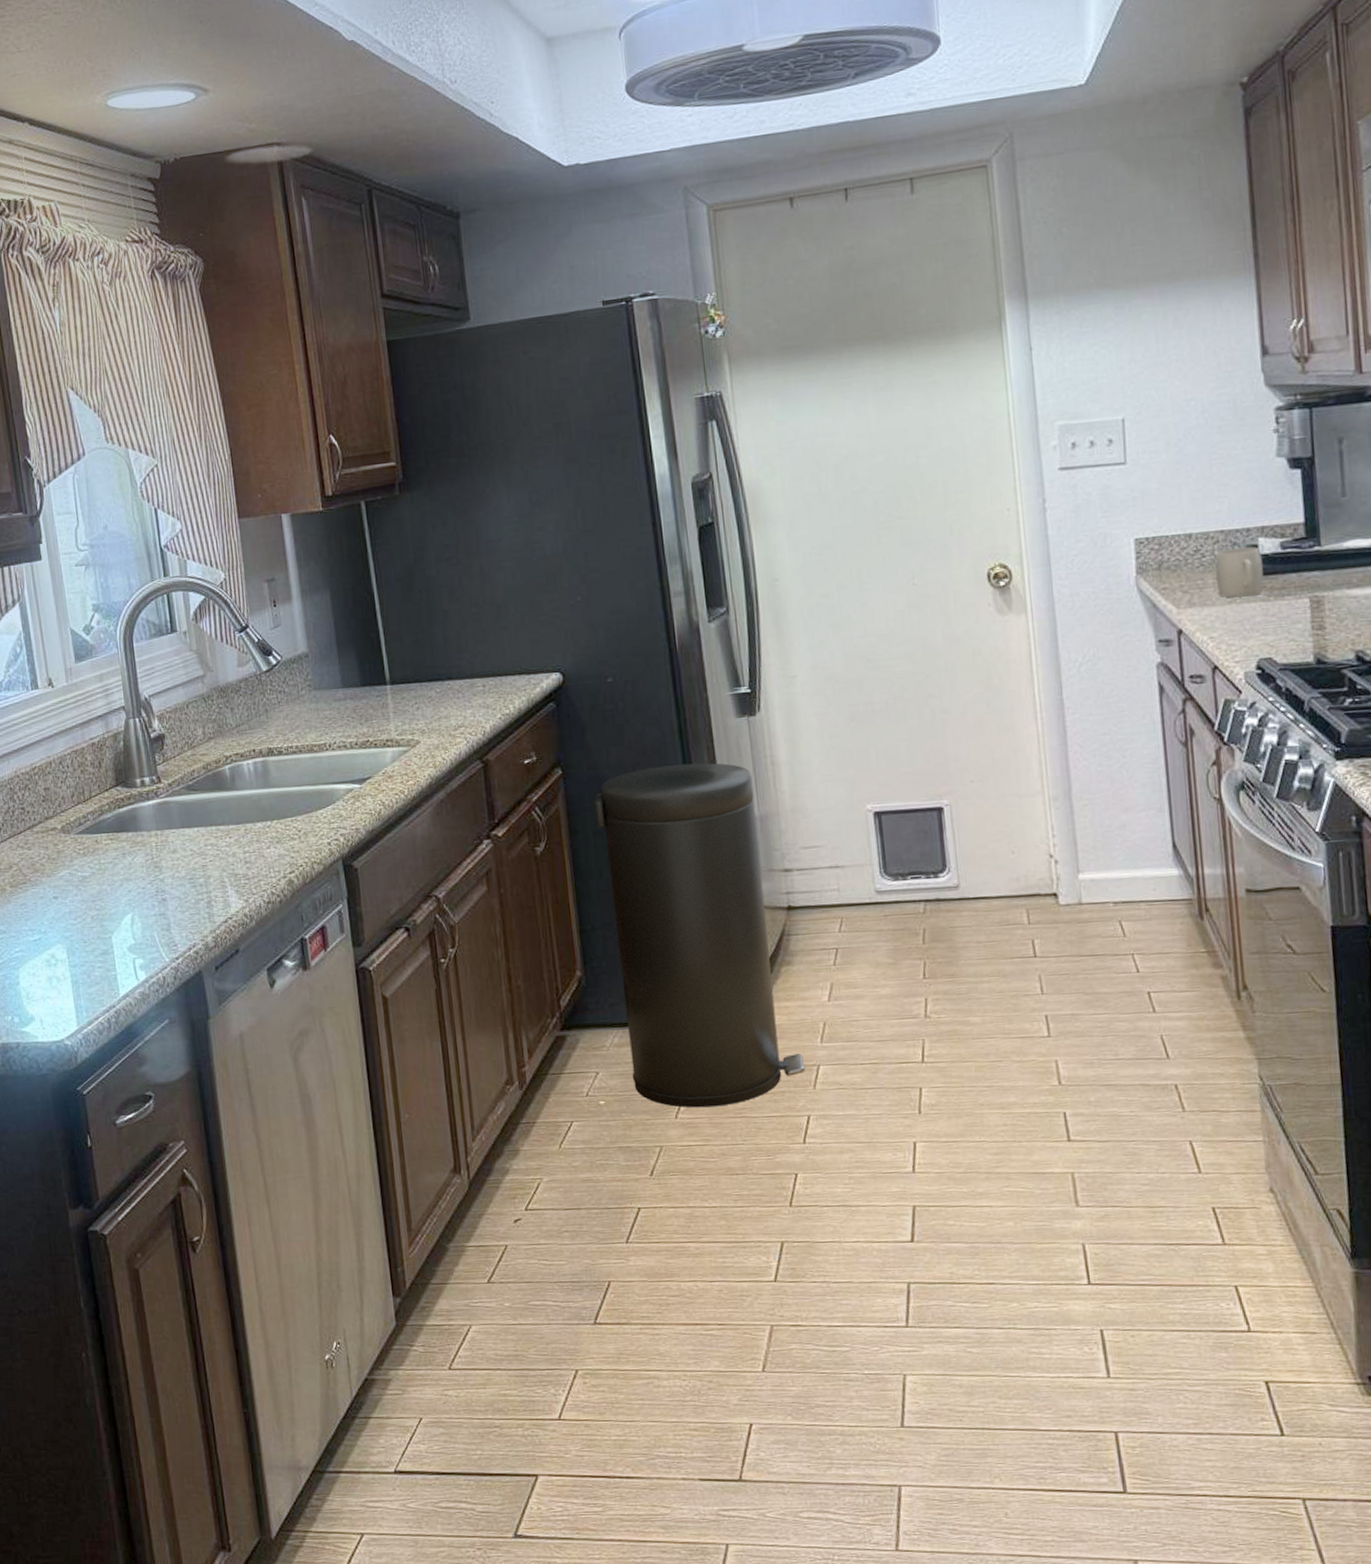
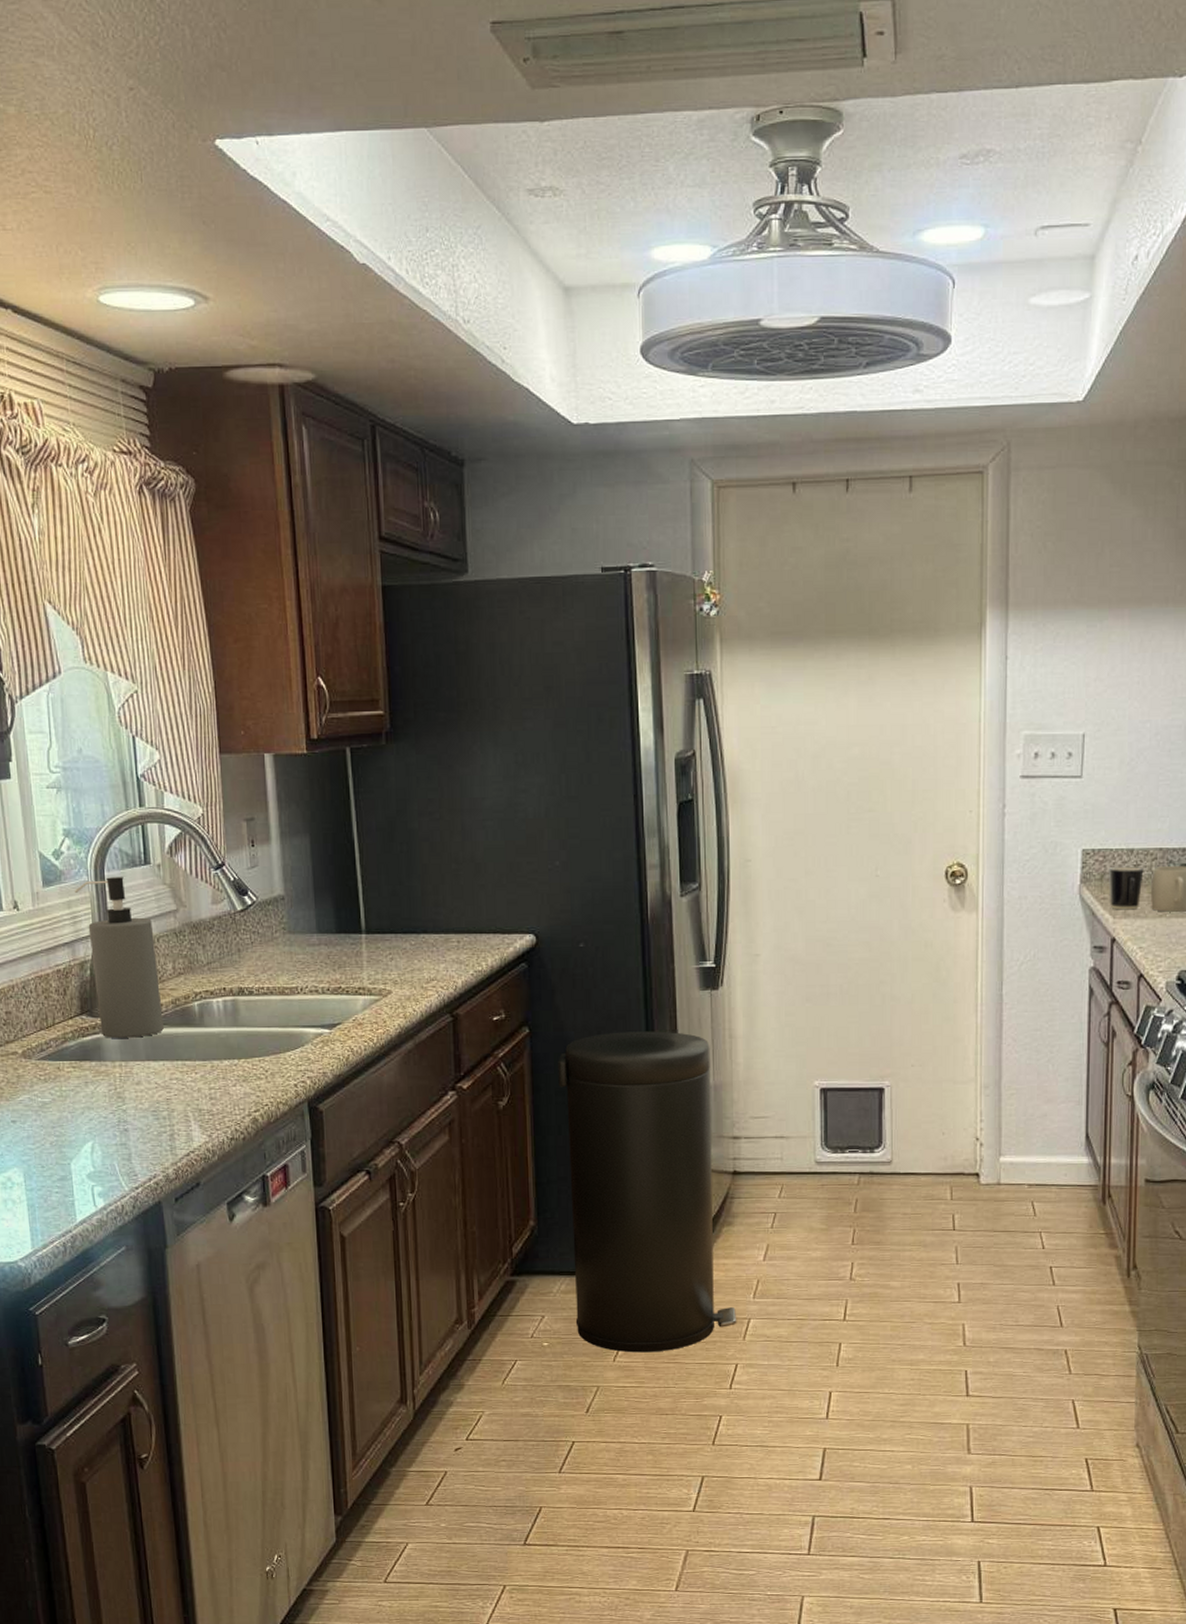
soap dispenser: none [106,647,197,808] -> present [75,877,164,1038]
mug: none [1167,552,1206,600] -> present [1109,867,1144,910]

